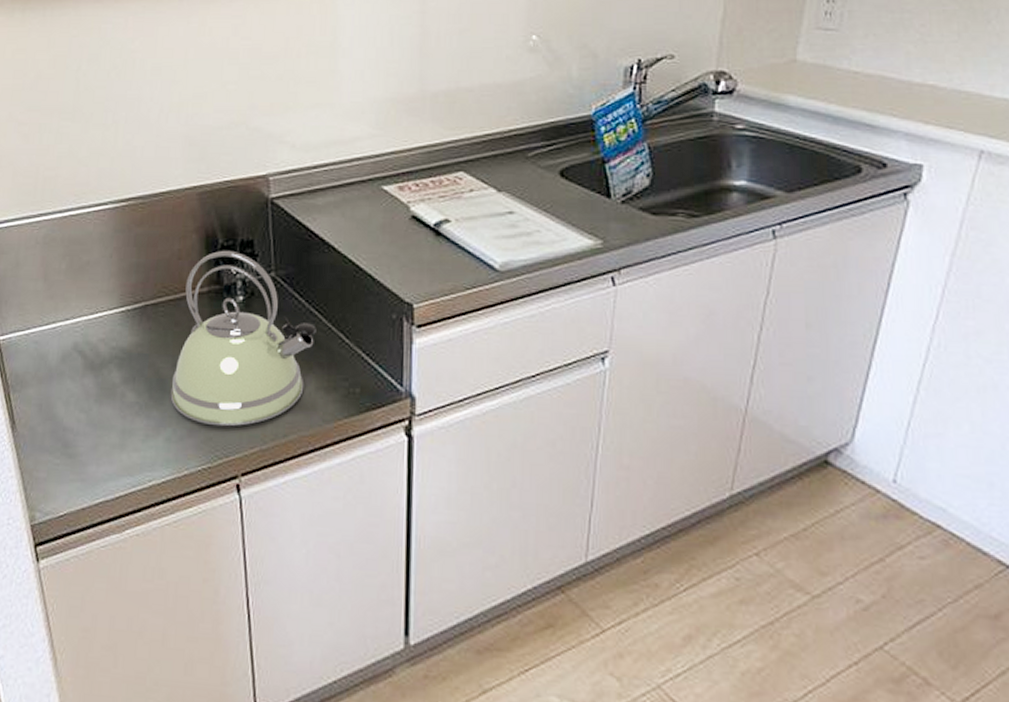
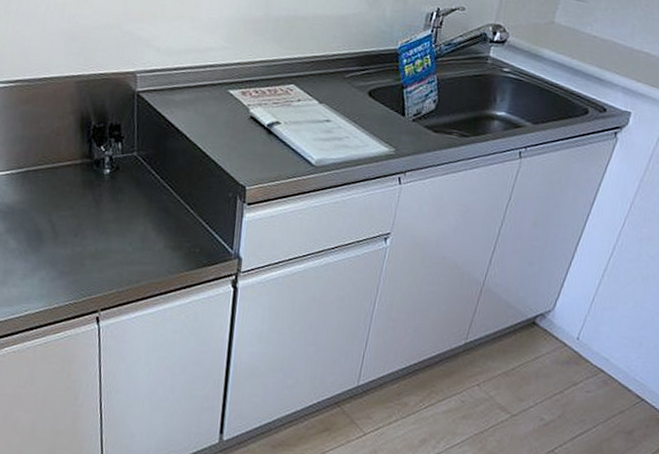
kettle: present [170,250,316,427] -> none [45,131,168,272]

